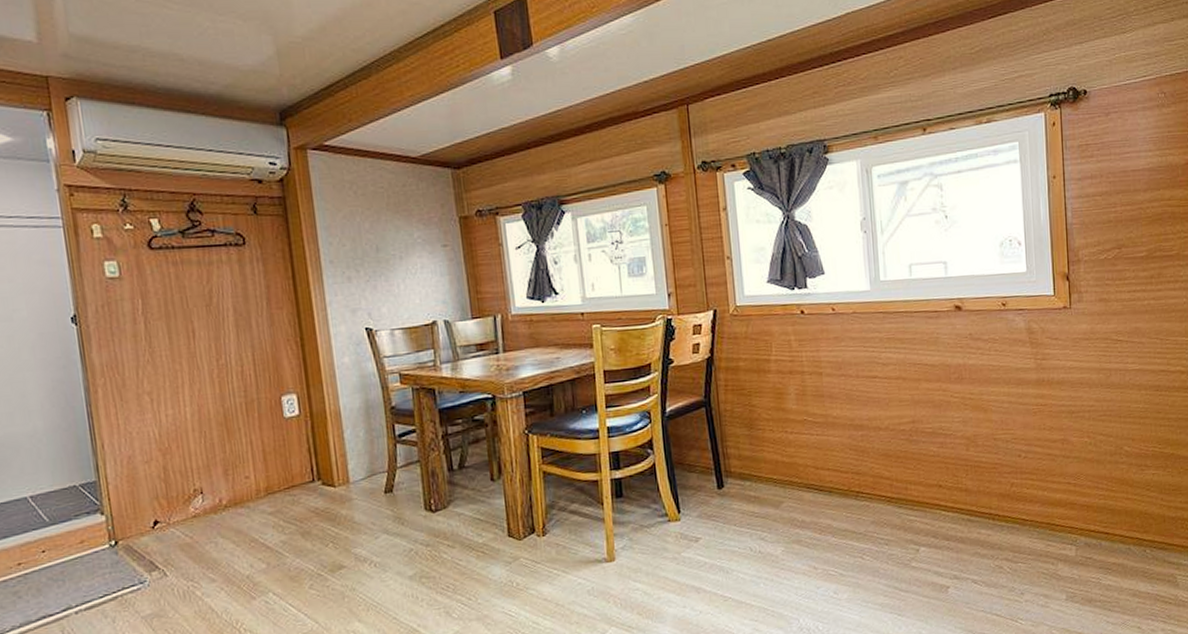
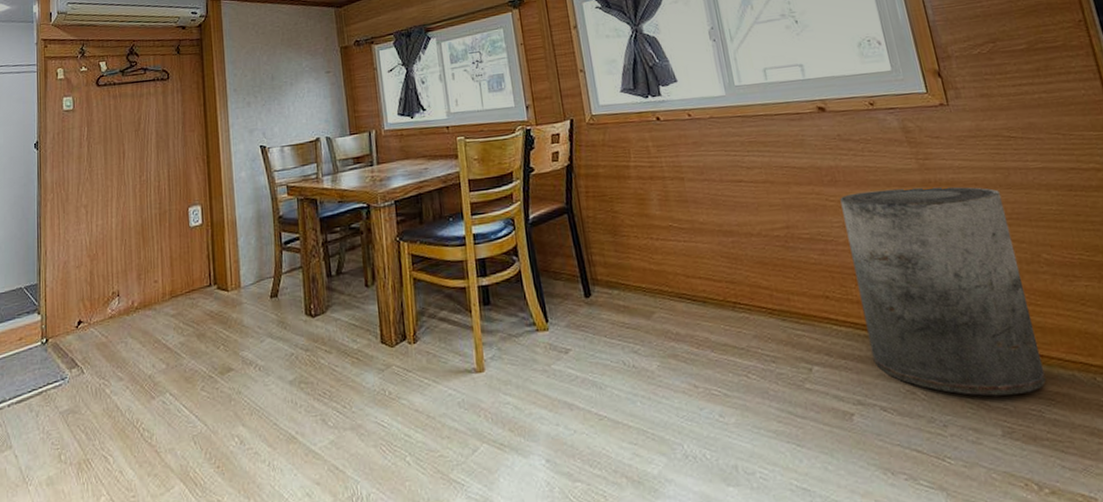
trash can: none [963,385,1108,568] -> present [840,186,1047,396]

